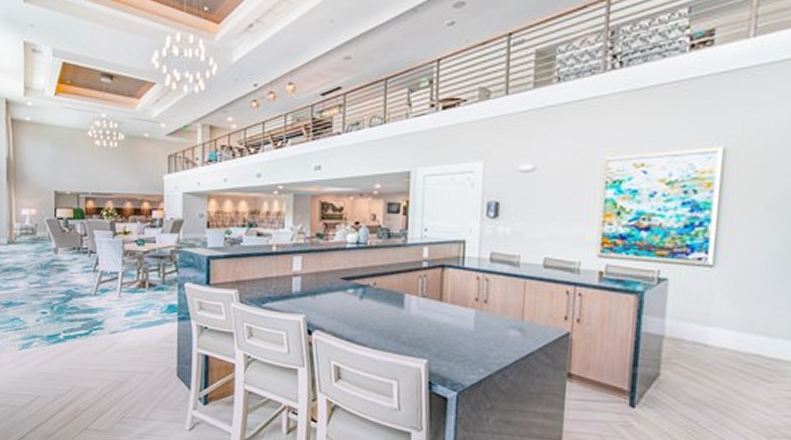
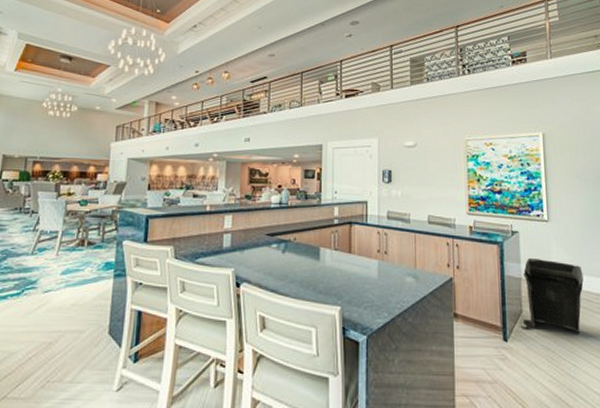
trash can: none [654,311,754,405] -> present [520,257,584,334]

